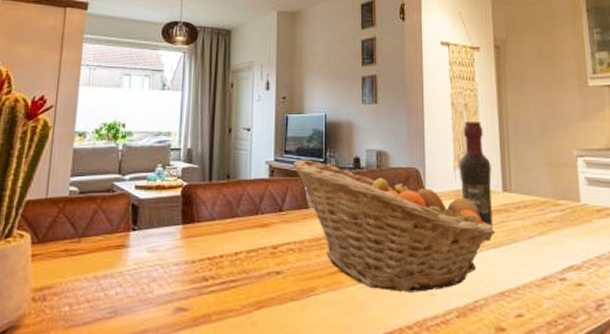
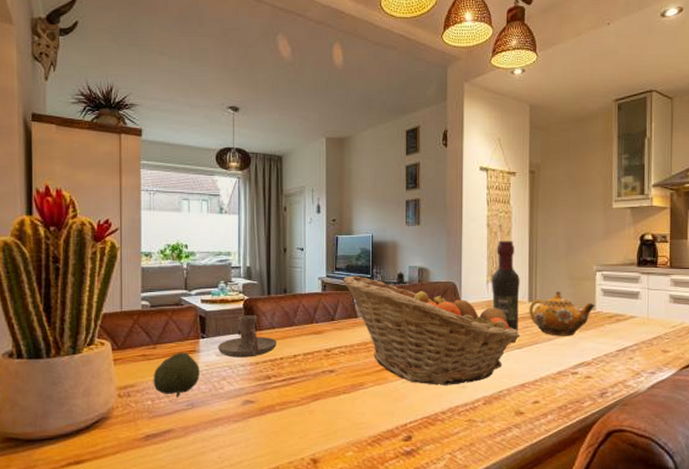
fruit: none [73,246,128,303] -> present [153,352,200,398]
candle holder: none [150,204,217,255] -> present [218,315,277,358]
teapot: none [503,180,579,234] -> present [529,291,595,336]

